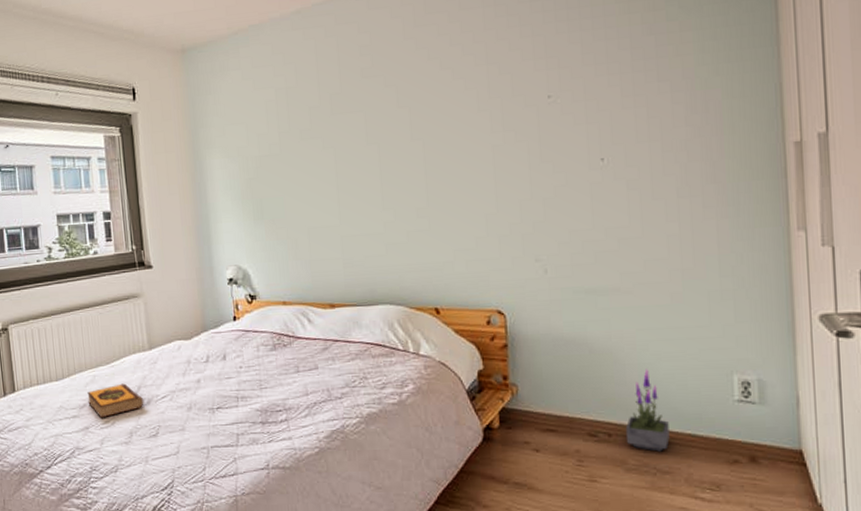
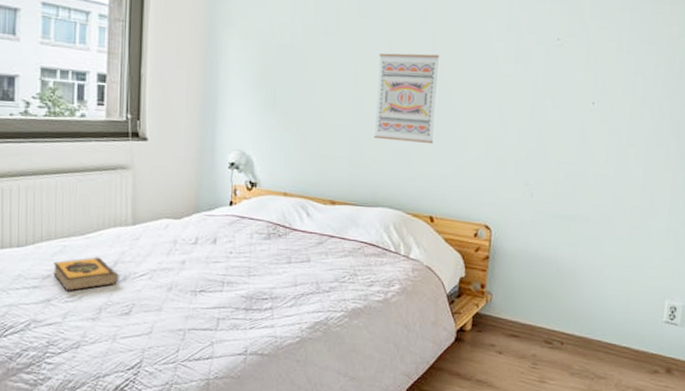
wall art: none [357,138,427,235] -> present [373,53,440,143]
potted plant: present [625,368,670,452] -> none [574,289,610,360]

